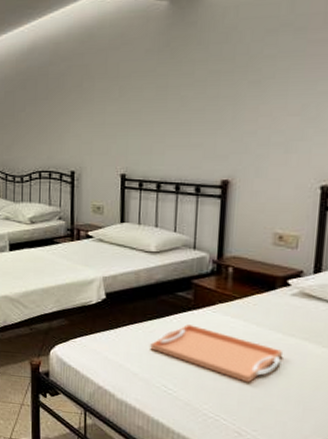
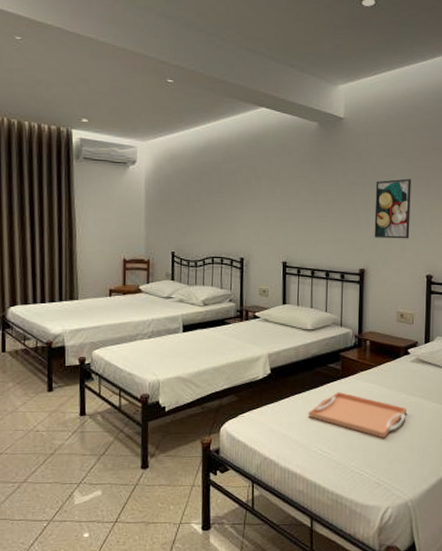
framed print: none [243,59,304,141] -> present [374,178,411,239]

